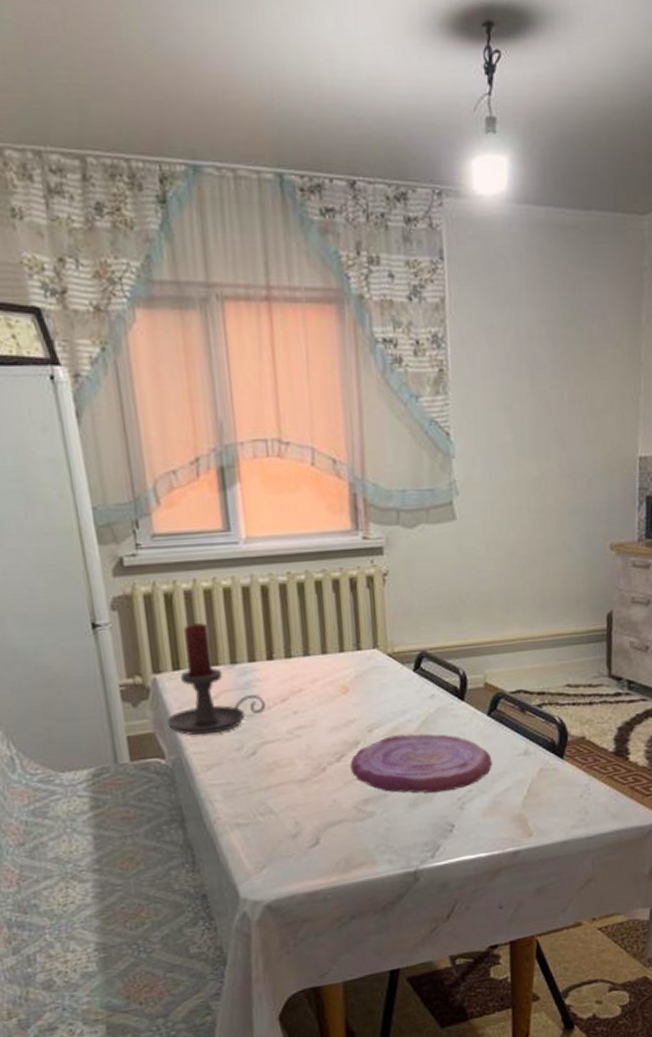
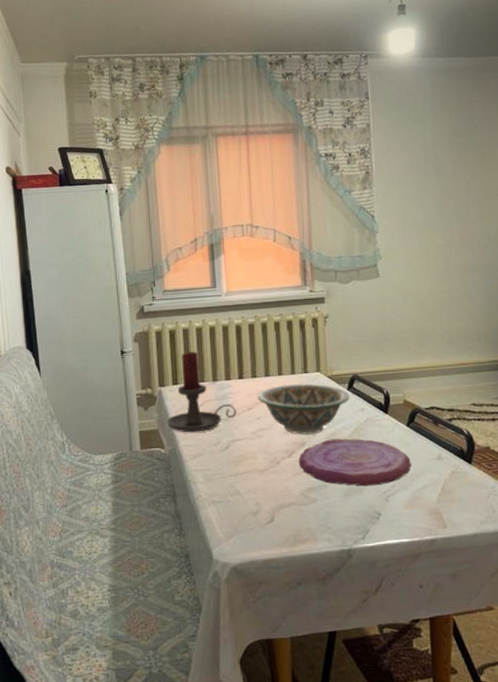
decorative bowl: none [293,663,416,732] -> present [257,383,350,435]

